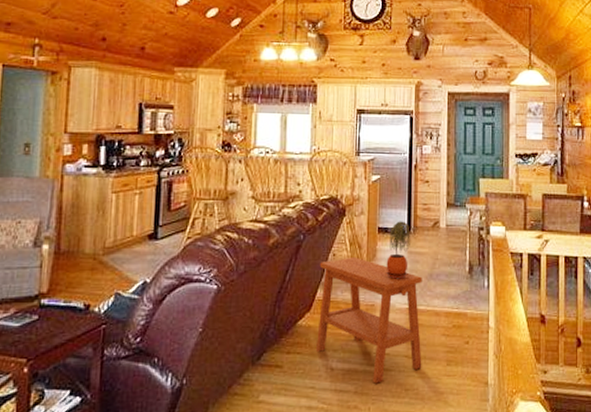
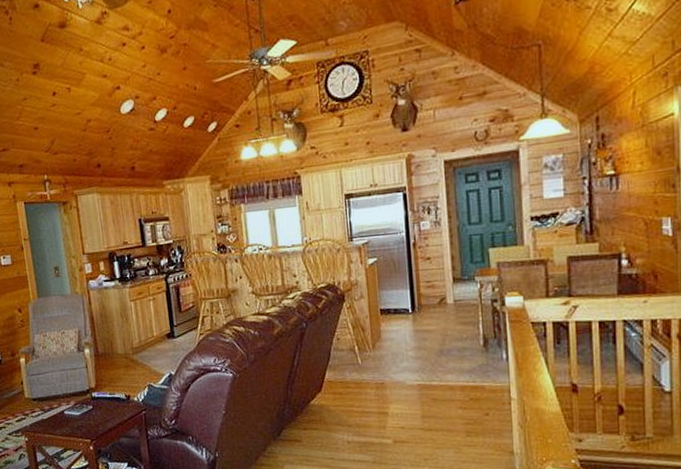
side table: present [315,257,422,384] -> none [325,340,440,454]
potted plant: present [386,221,410,279] -> none [392,300,417,358]

